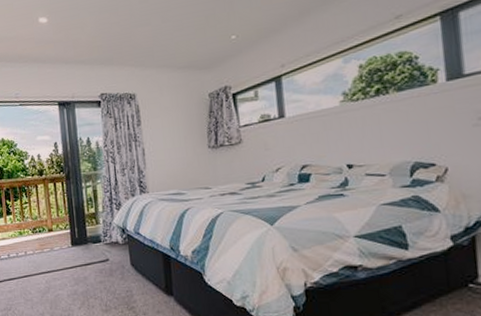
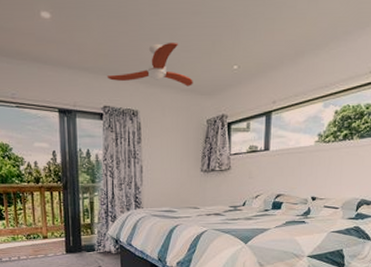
ceiling fan: none [102,23,190,69] -> present [106,42,193,86]

